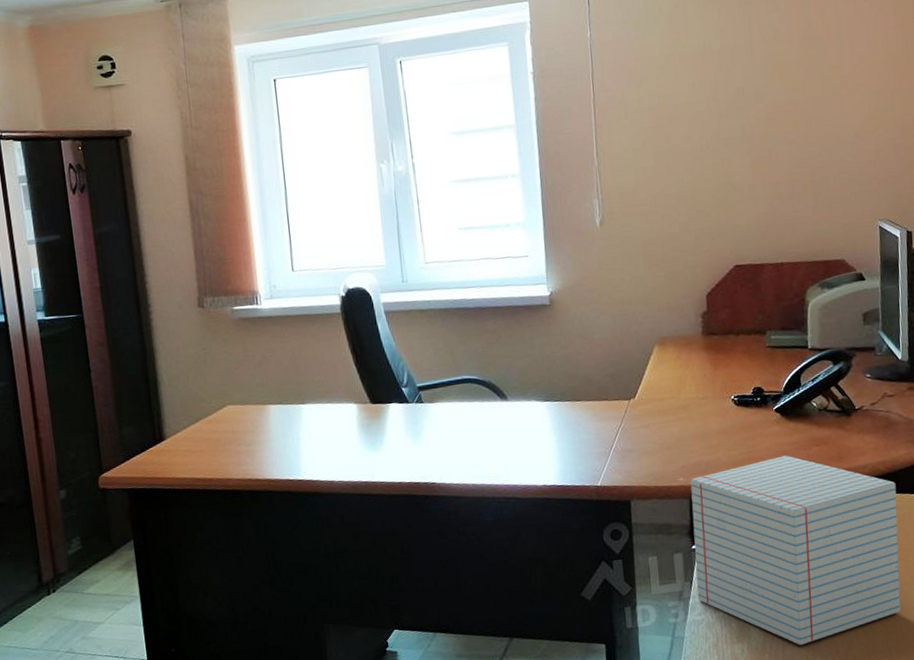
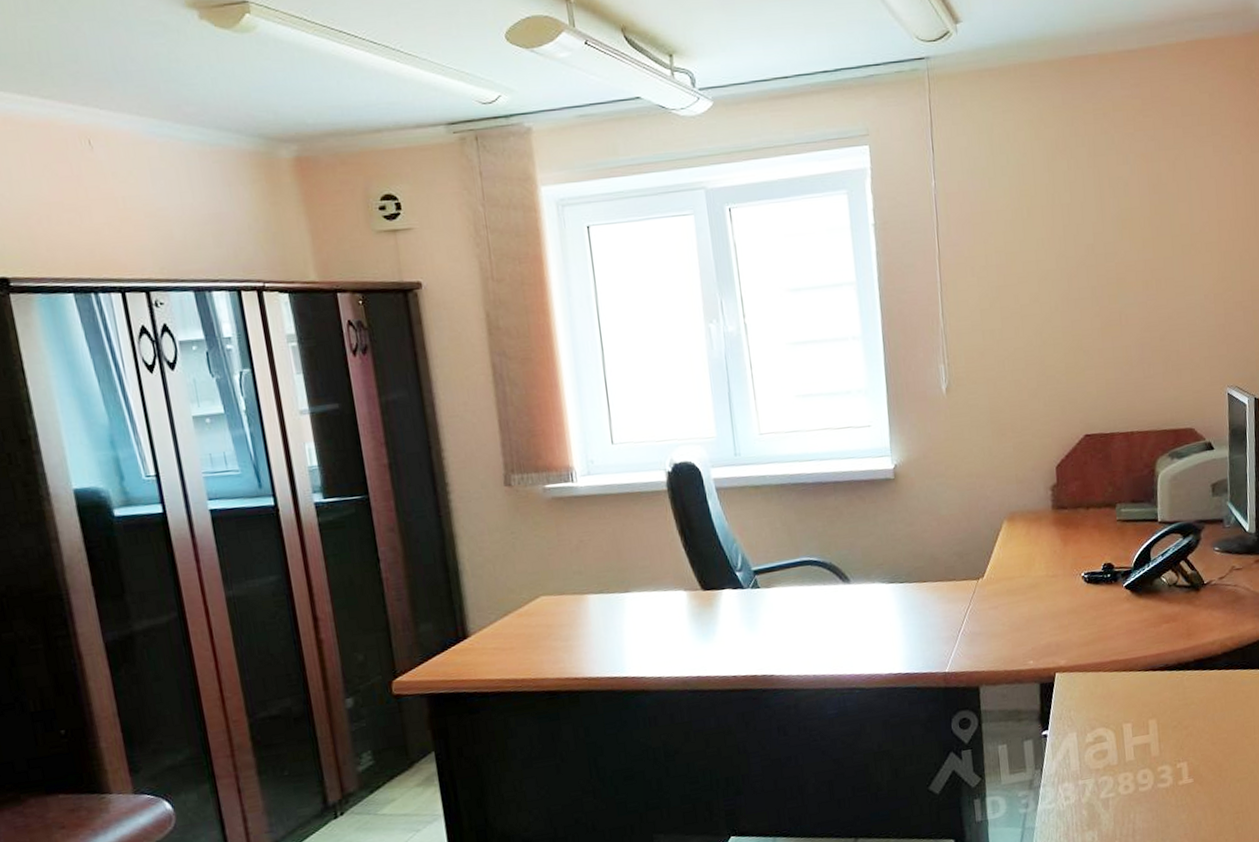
notepad: present [690,455,901,645] -> none [1040,633,1248,830]

